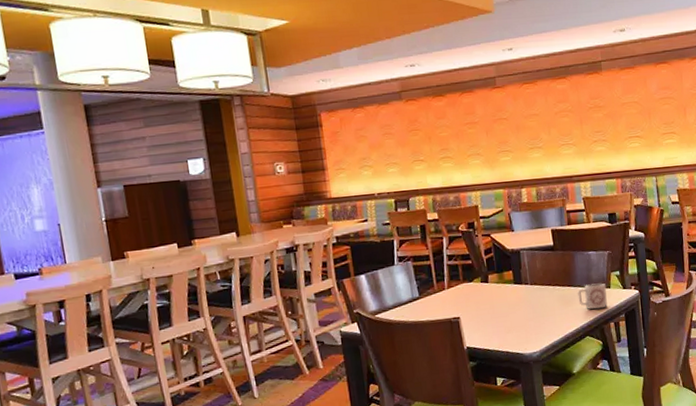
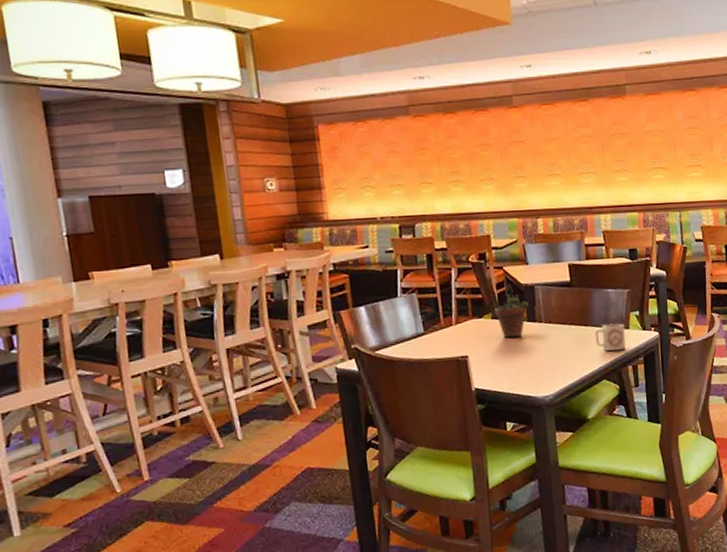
succulent plant: none [483,249,515,300] -> present [495,283,529,338]

